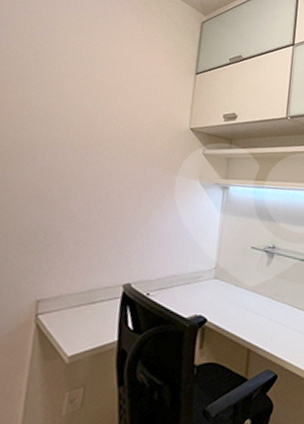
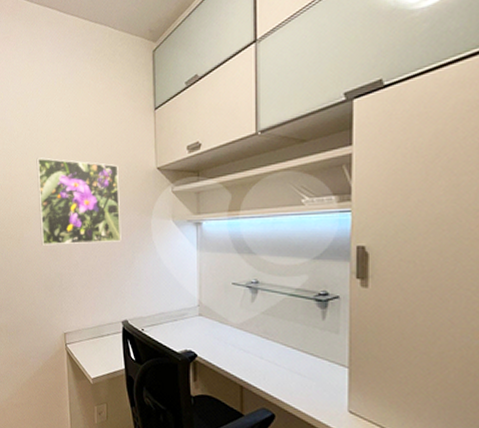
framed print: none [24,88,147,197] -> present [36,158,121,245]

